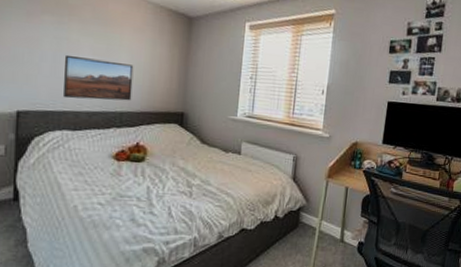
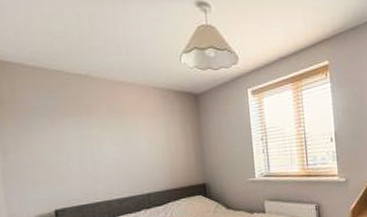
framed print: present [64,54,134,101] -> none [89,148,156,191]

